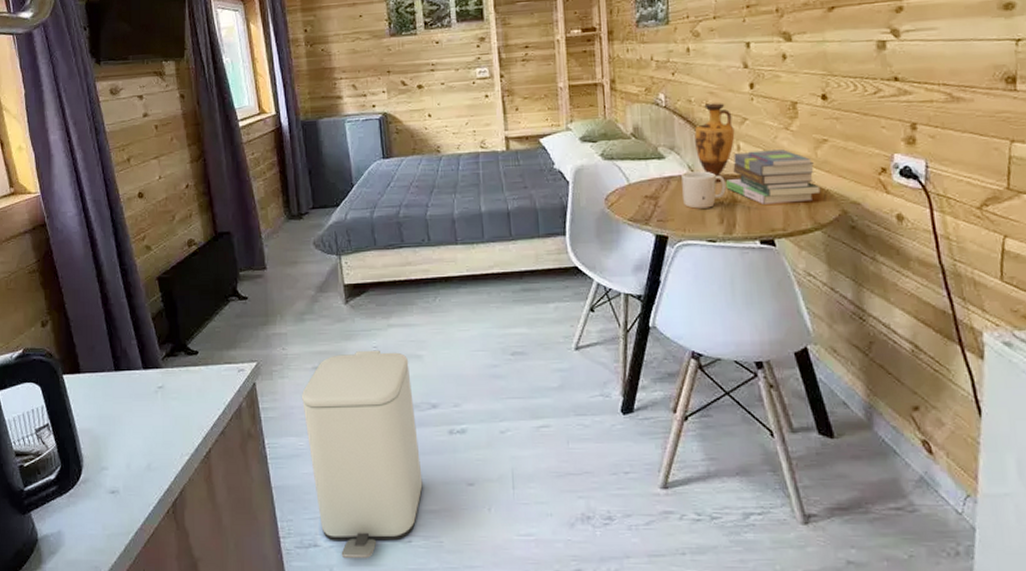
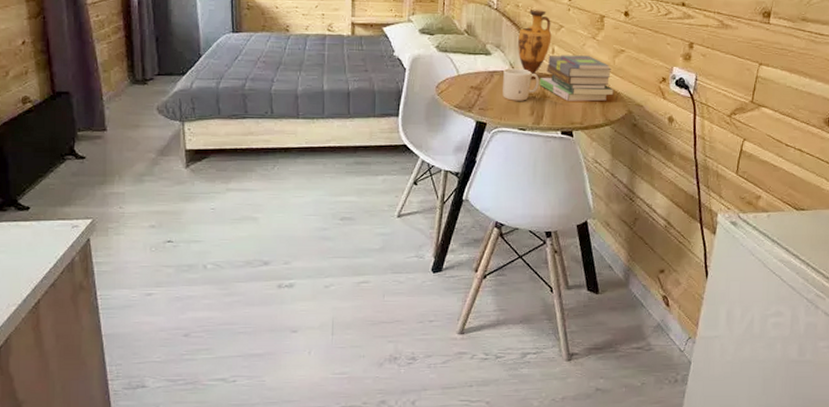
pedal bin: present [301,350,423,559] -> none [136,211,250,398]

